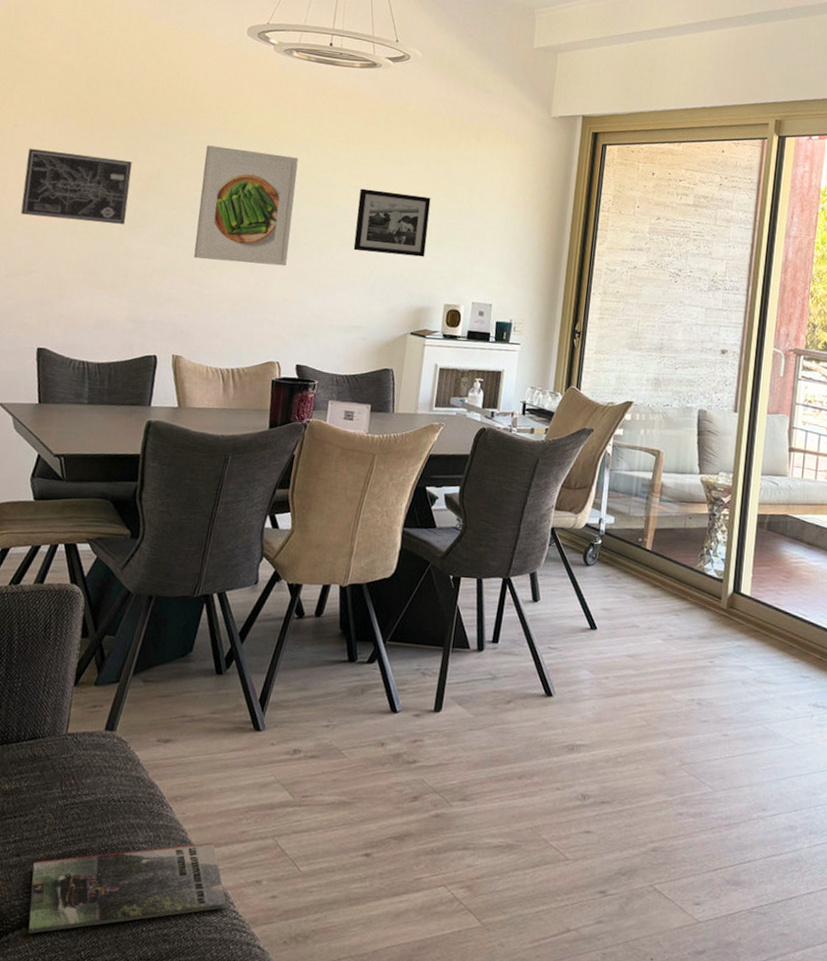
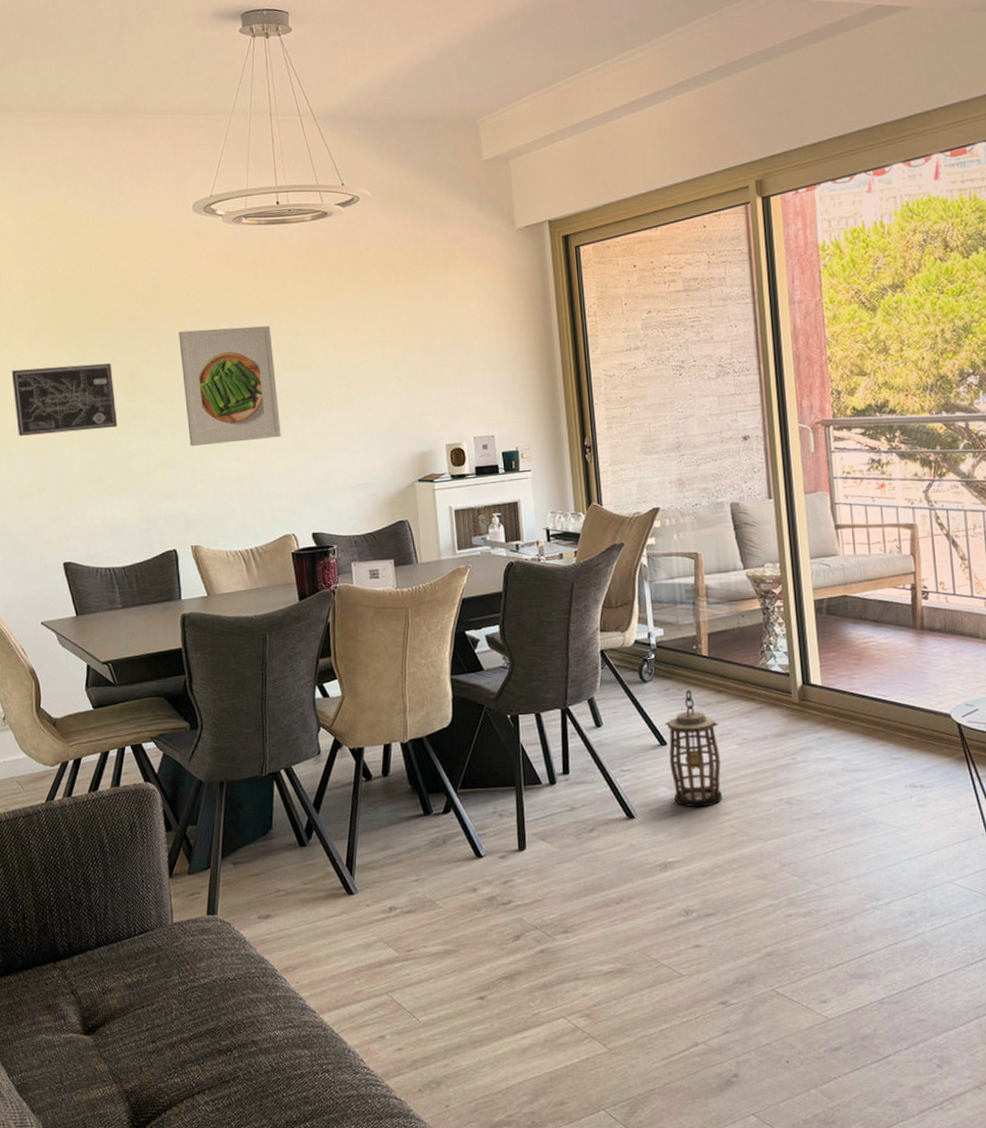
magazine: present [28,842,227,934] -> none [170,1006,357,1111]
picture frame: present [353,188,431,257] -> none [338,338,416,408]
lantern: none [594,579,649,696] -> present [665,689,722,808]

